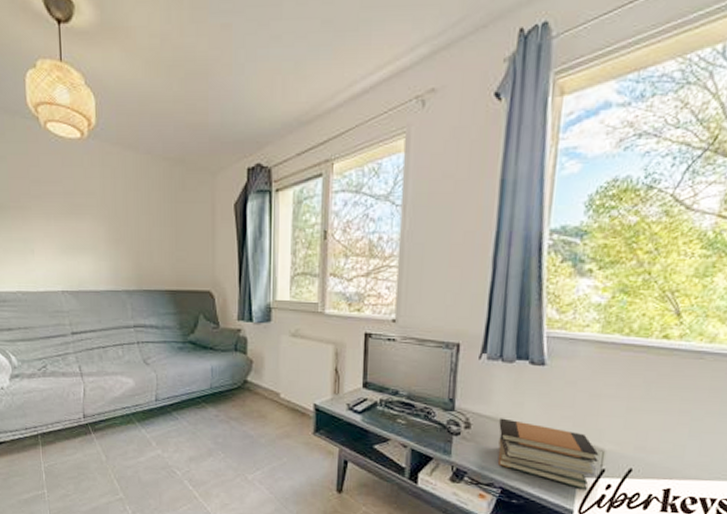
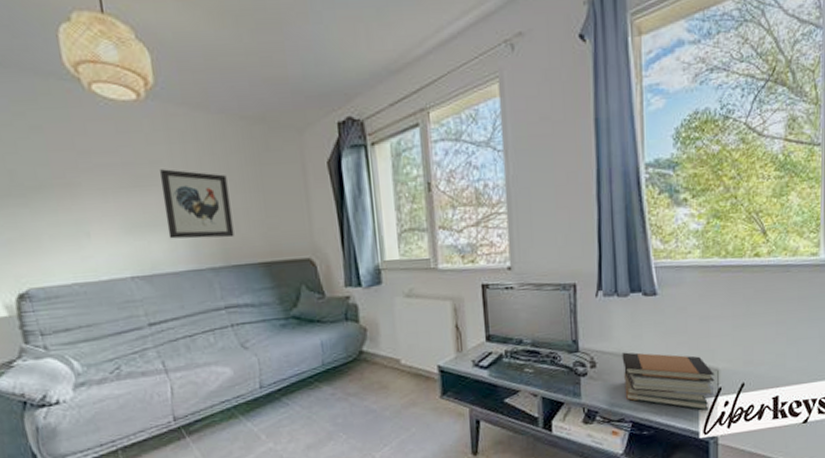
wall art: none [92,200,148,265] -> present [159,169,234,239]

